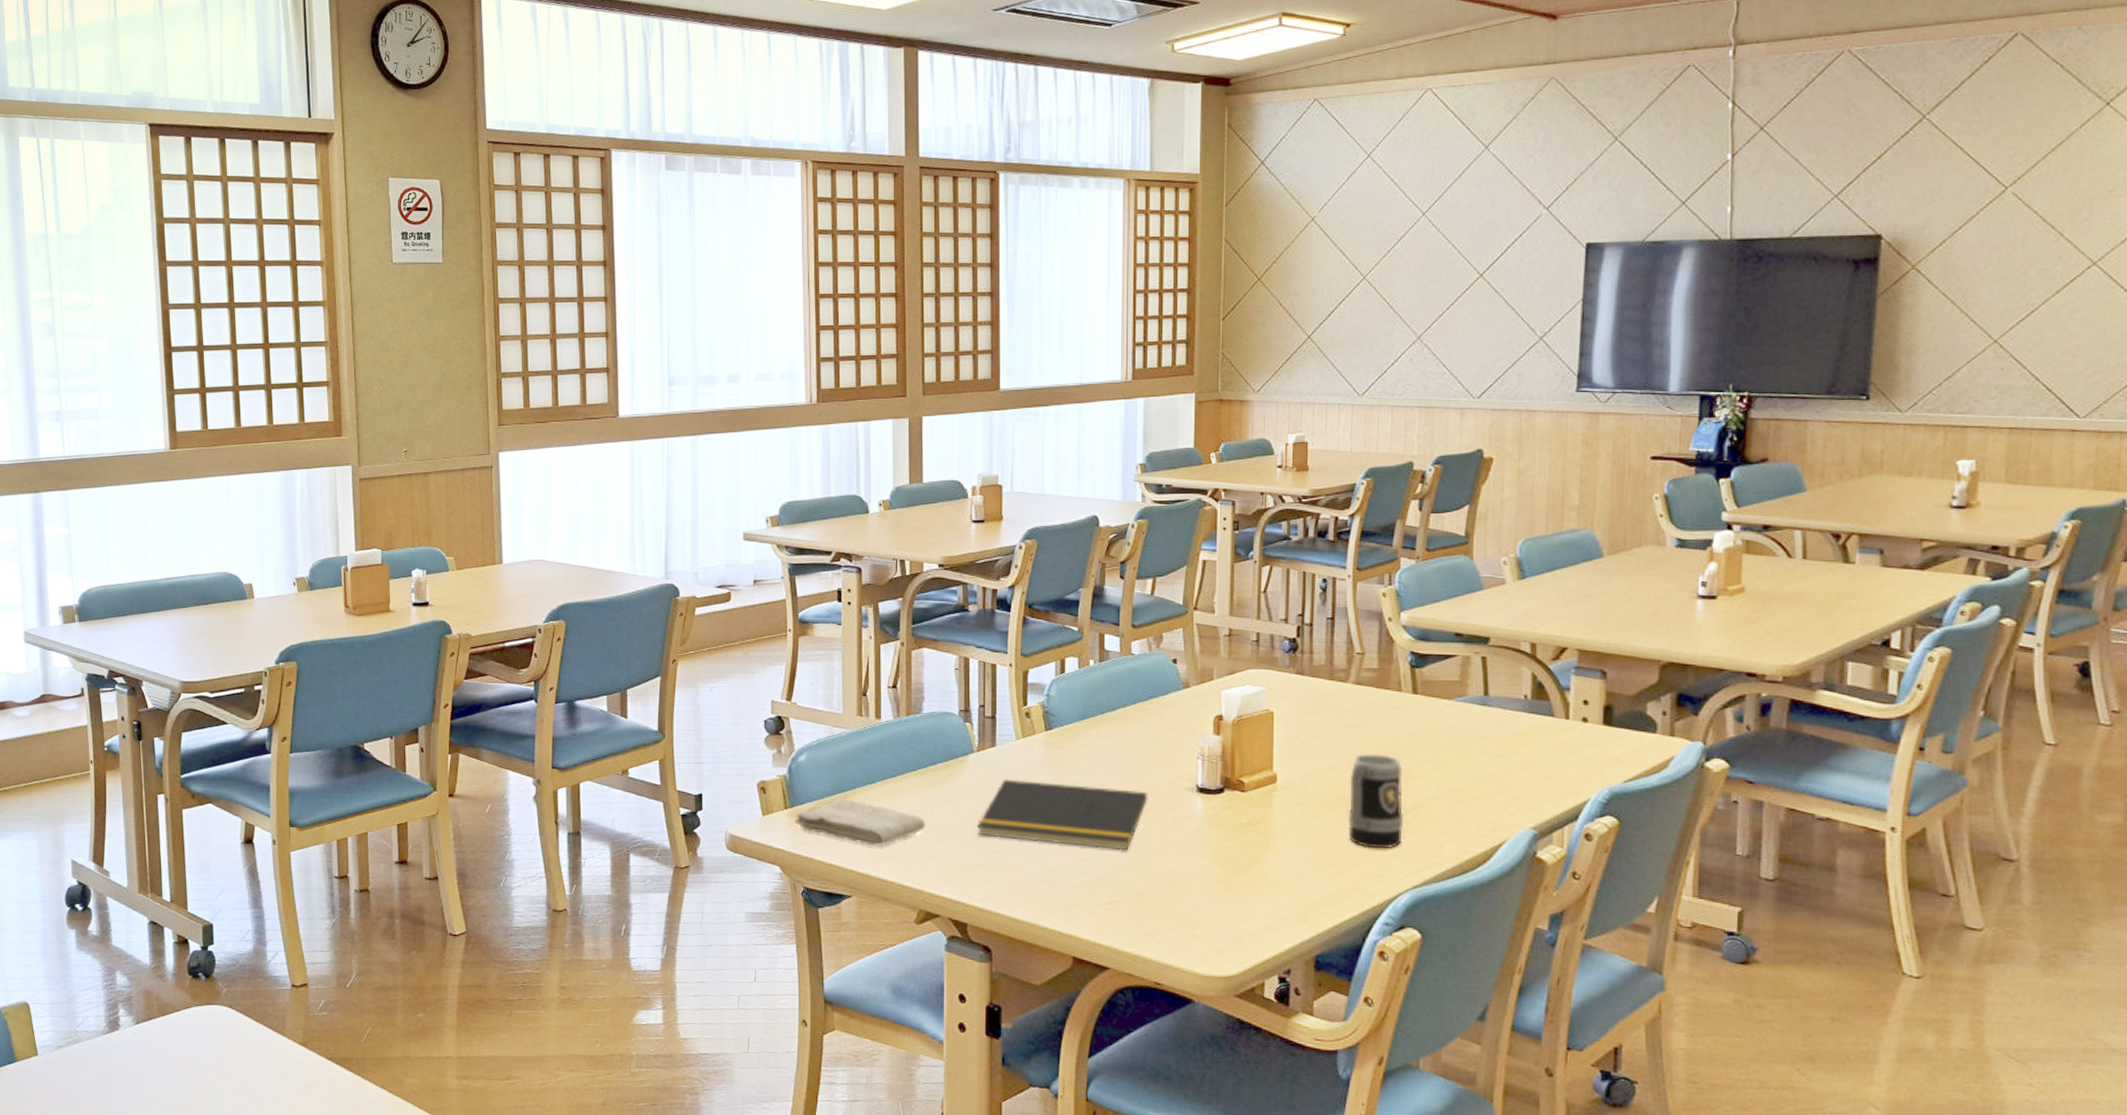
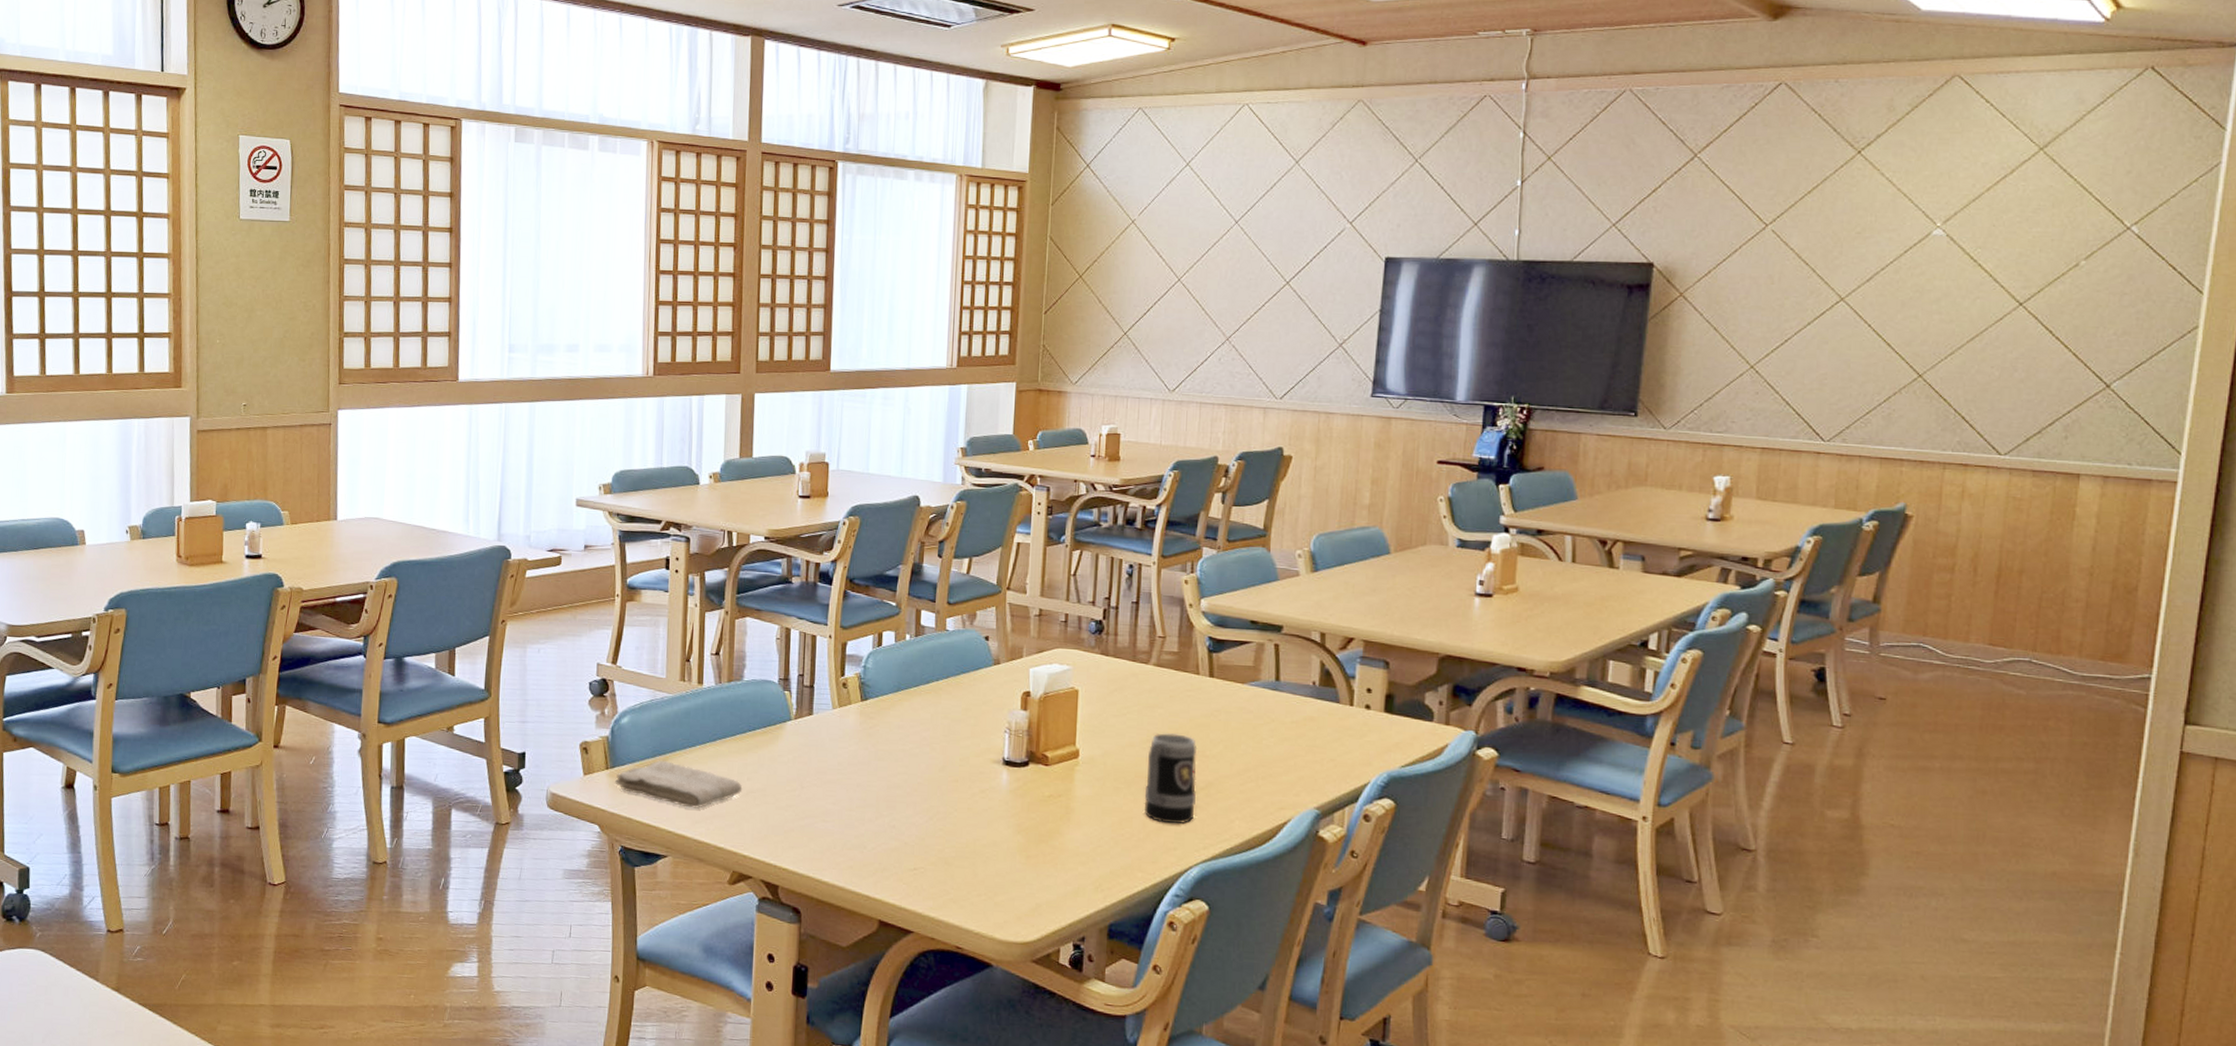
notepad: present [976,779,1148,851] -> none [791,746,957,819]

